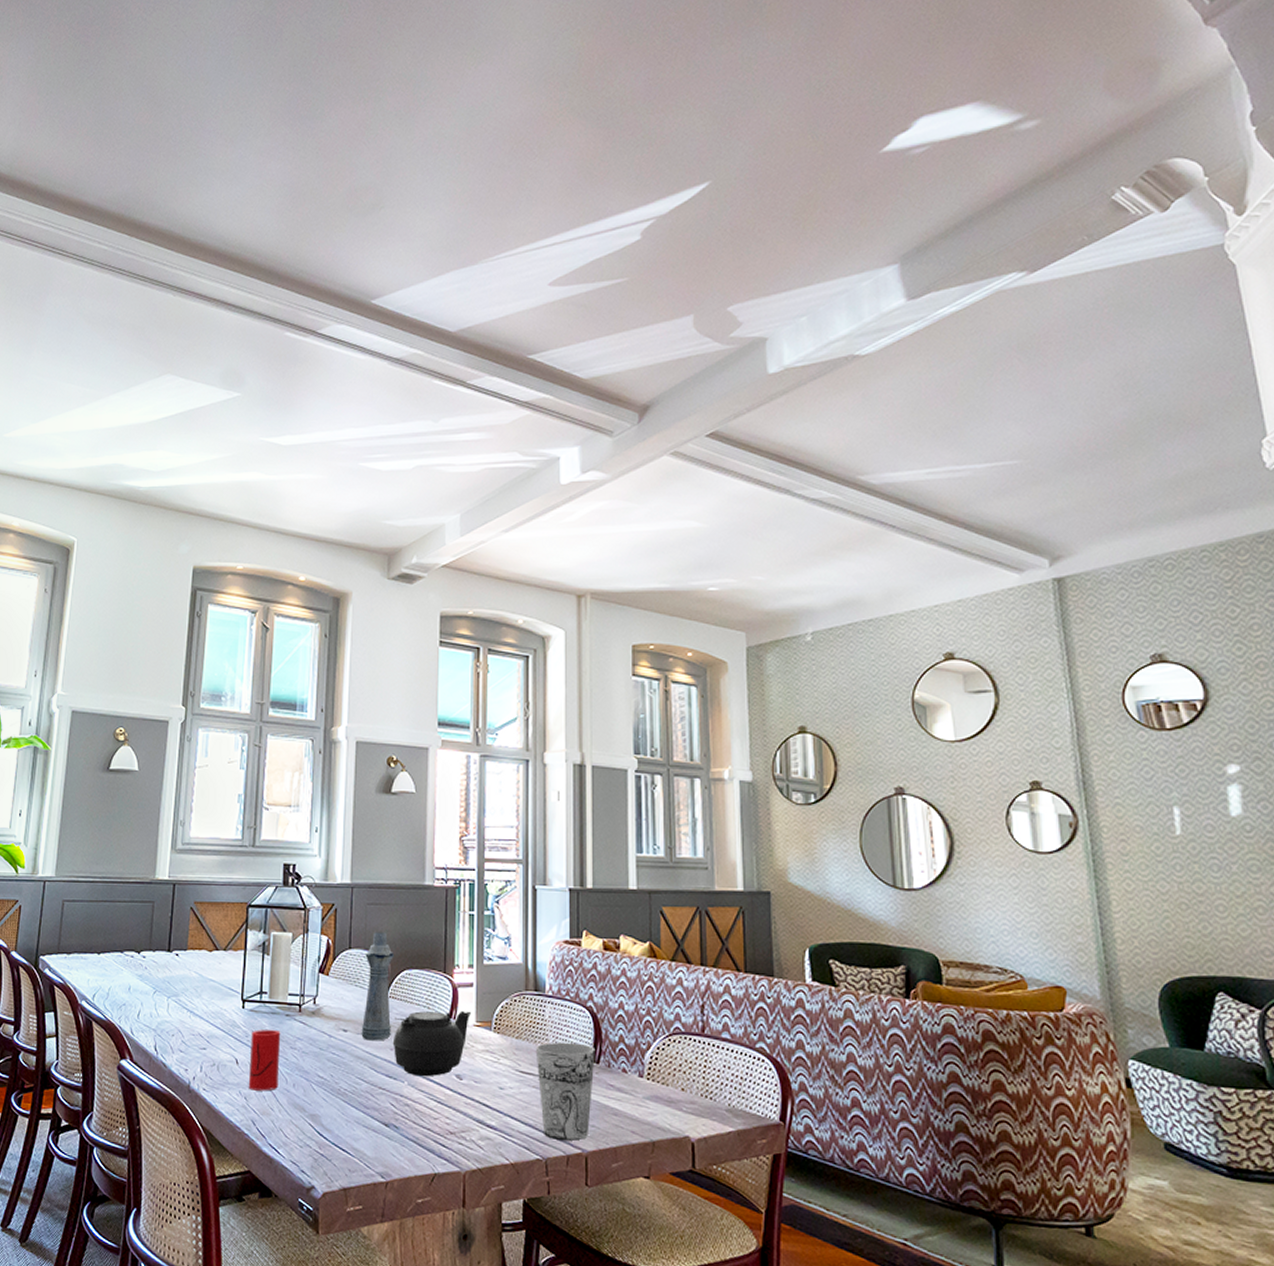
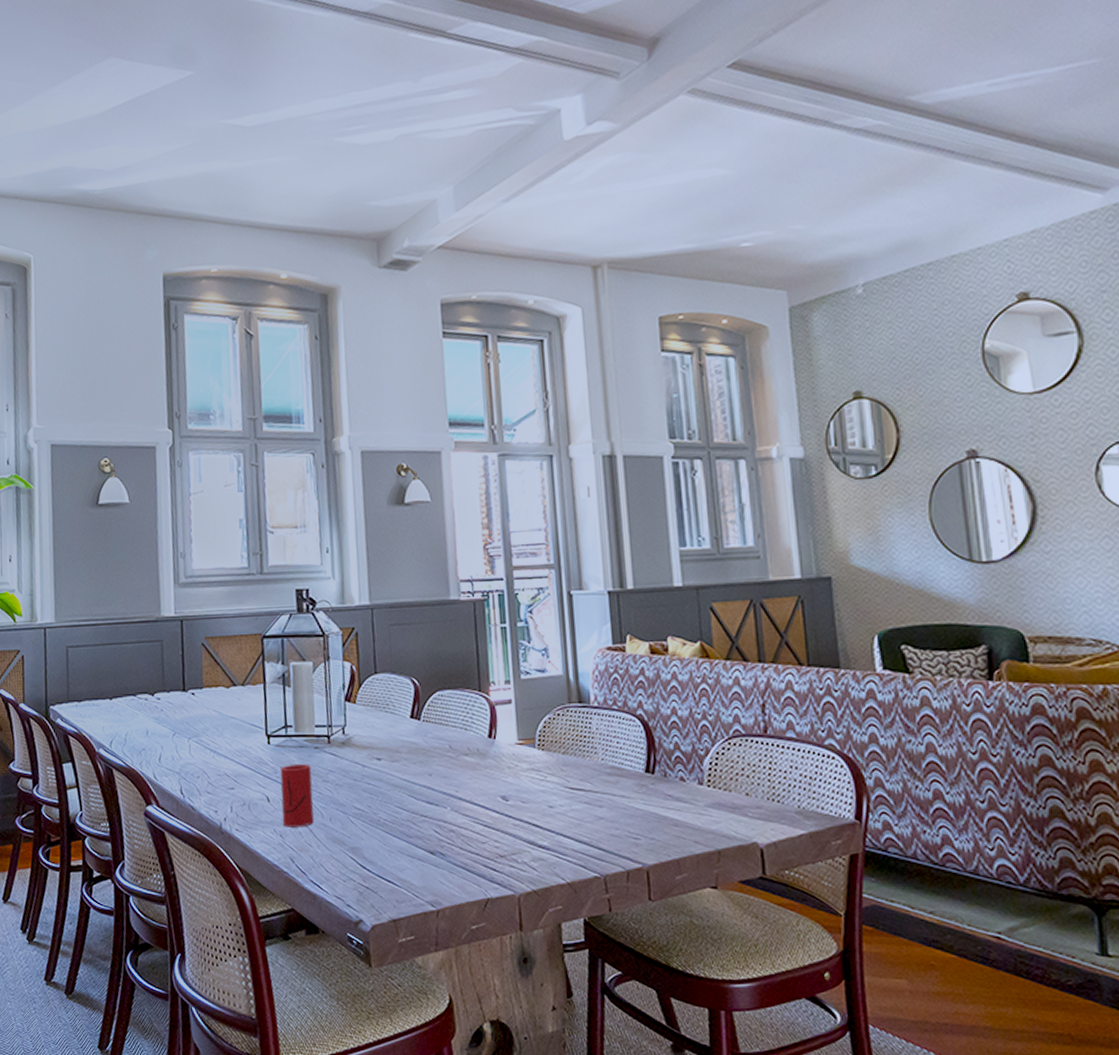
bottle: present [361,932,394,1041] -> none [392,653,430,768]
teapot: present [392,1010,471,1077] -> none [429,729,512,801]
cup: present [535,1042,595,1141] -> none [584,754,650,855]

